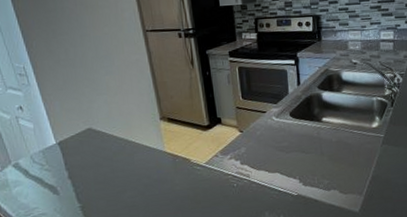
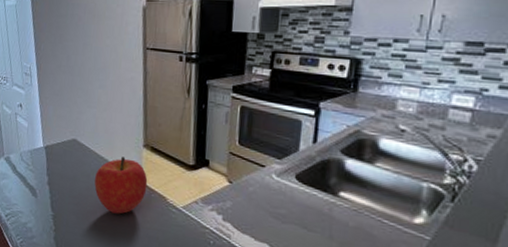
fruit: none [118,133,171,187] -> present [94,156,148,214]

